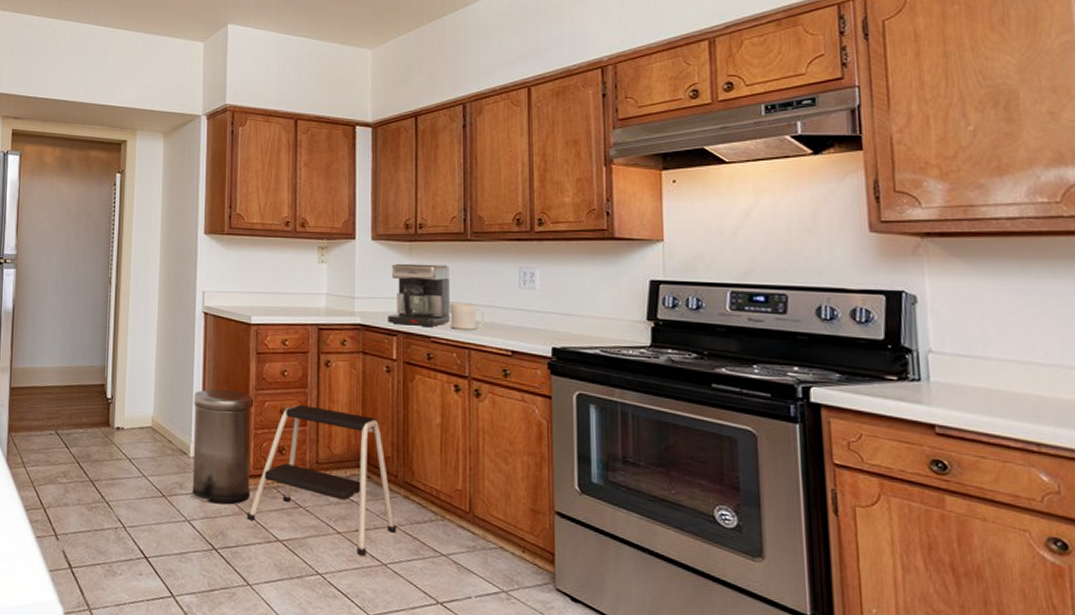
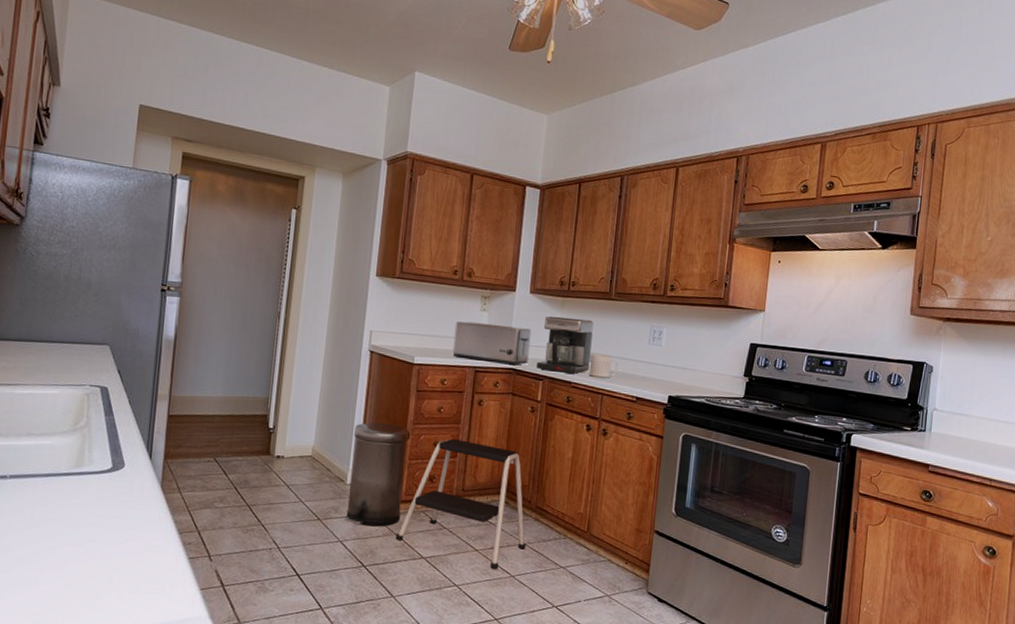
toaster: none [292,275,378,320] -> present [452,321,532,366]

